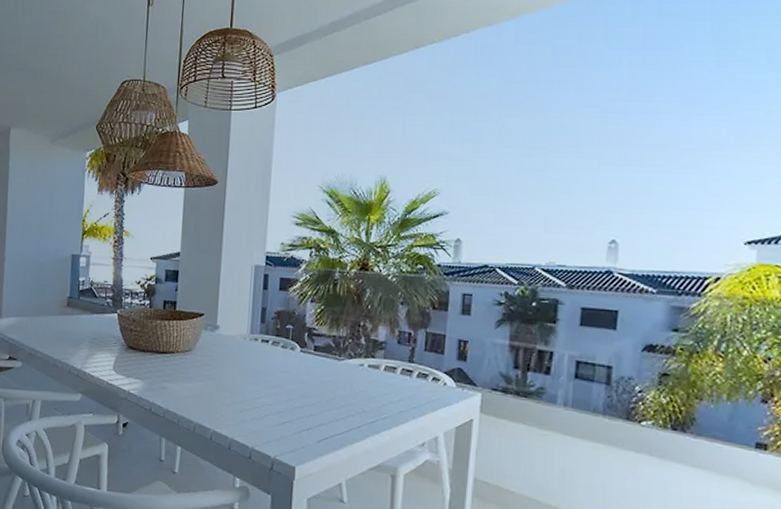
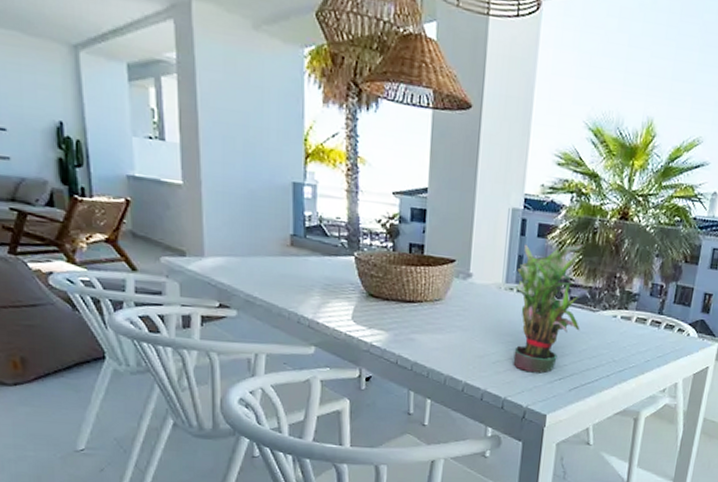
potted plant: none [259,295,326,422] -> present [513,244,583,373]

